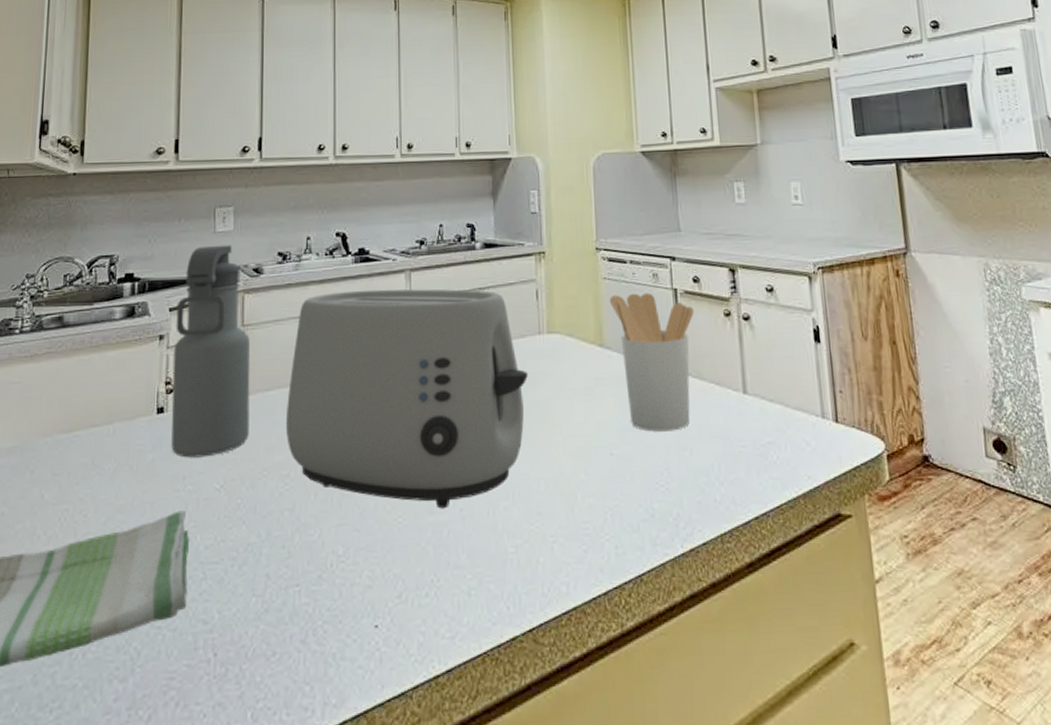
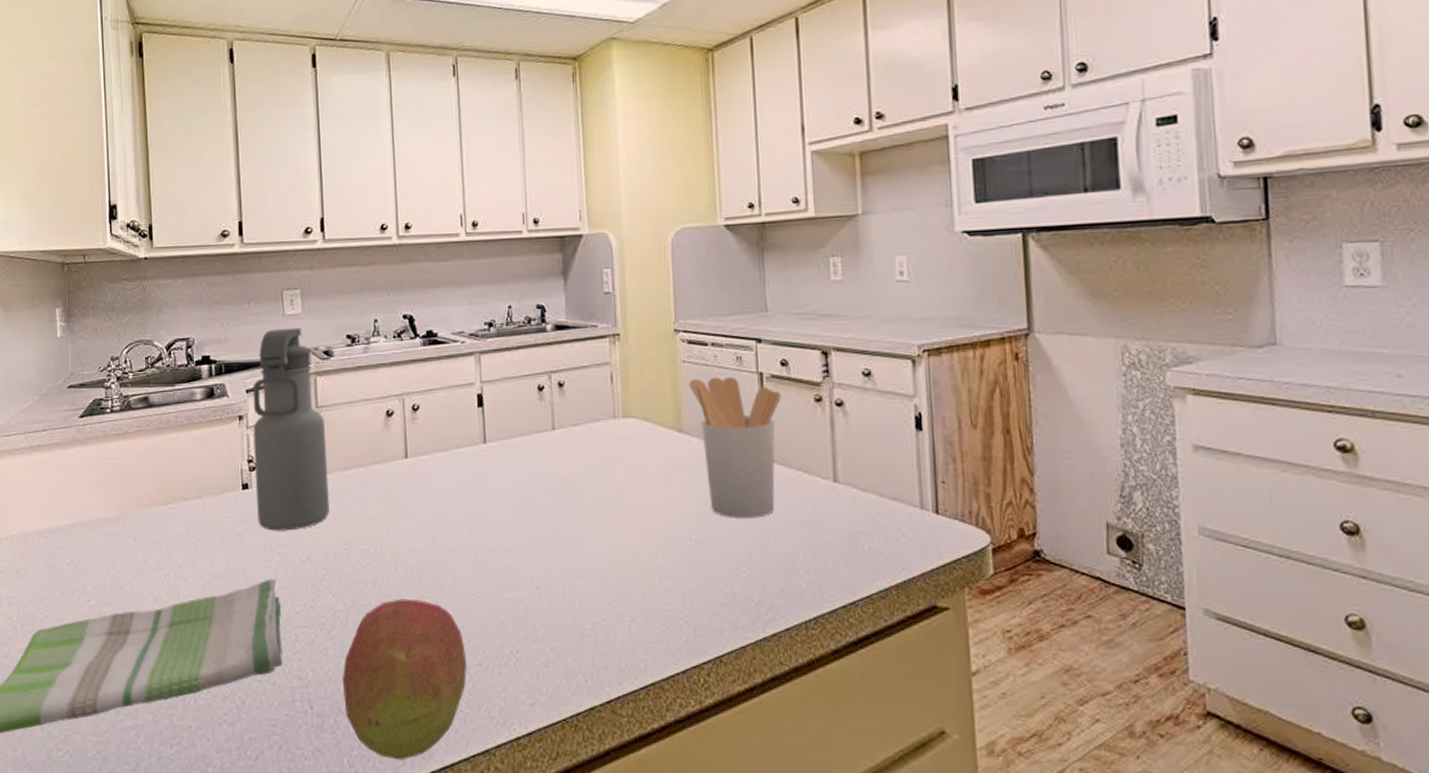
fruit: none [251,527,385,711] -> present [342,599,467,760]
toaster: present [285,289,528,509] -> none [363,371,603,586]

